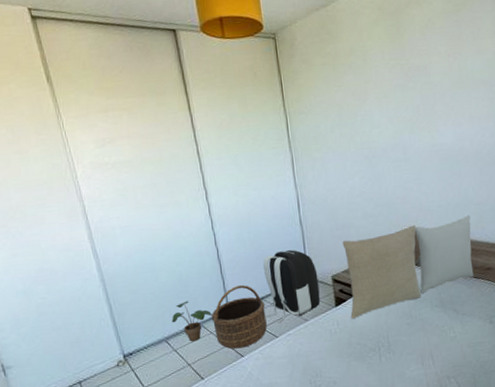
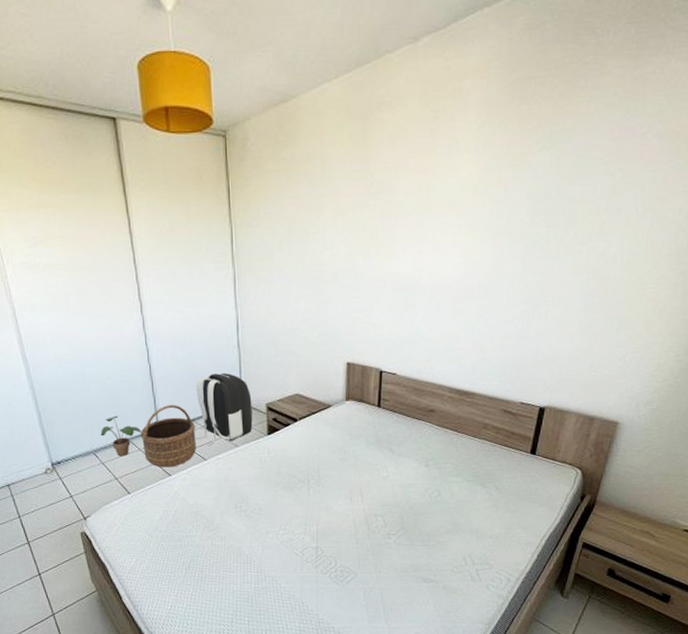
pillow: present [342,225,421,319] -> none [280,358,360,449]
pillow: present [415,215,474,294] -> none [356,352,419,431]

